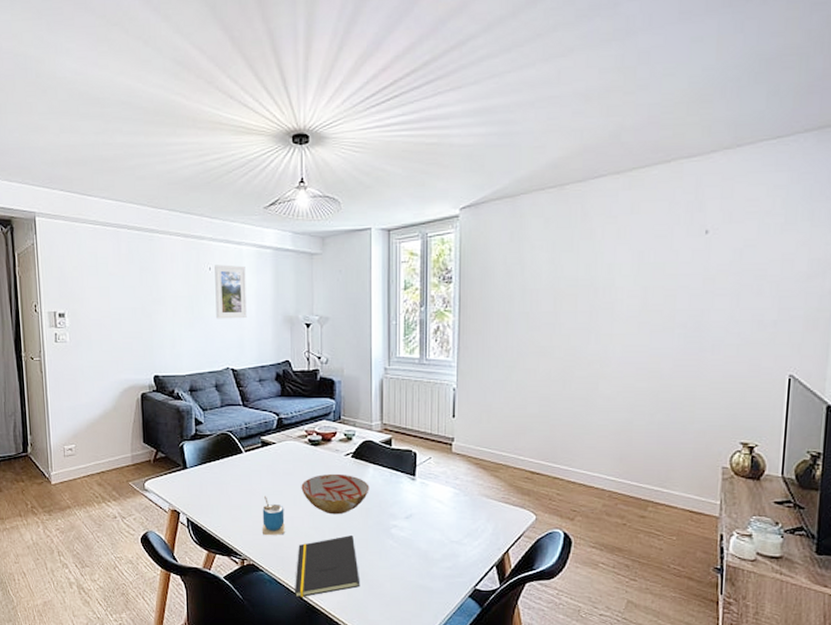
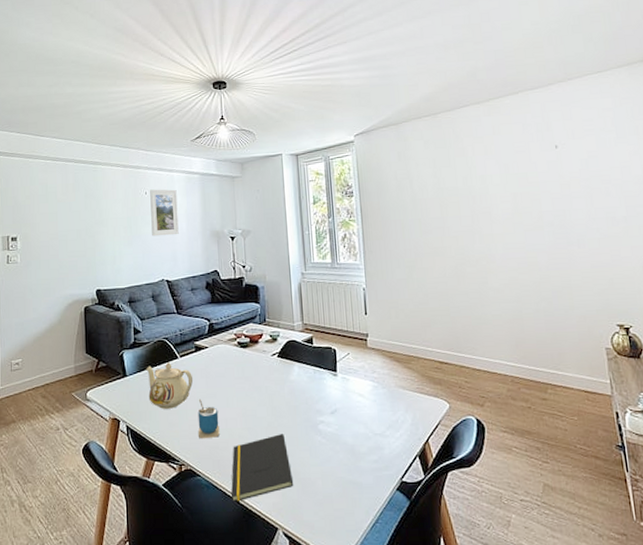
teapot: none [208,457,259,504] -> present [146,362,193,409]
bowl: present [301,473,369,515] -> none [233,373,296,414]

